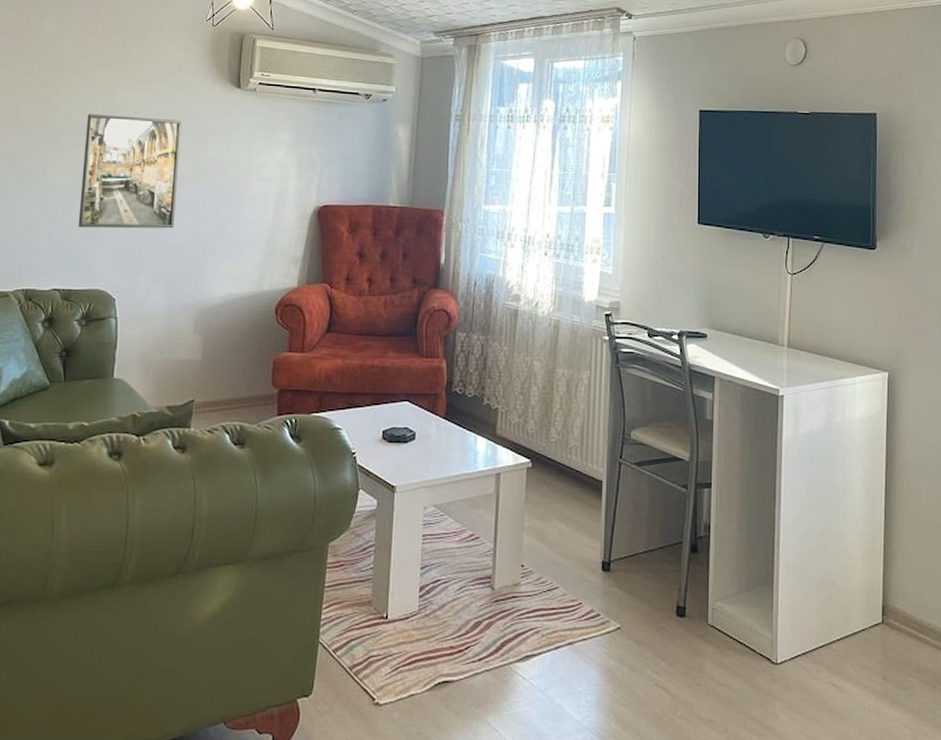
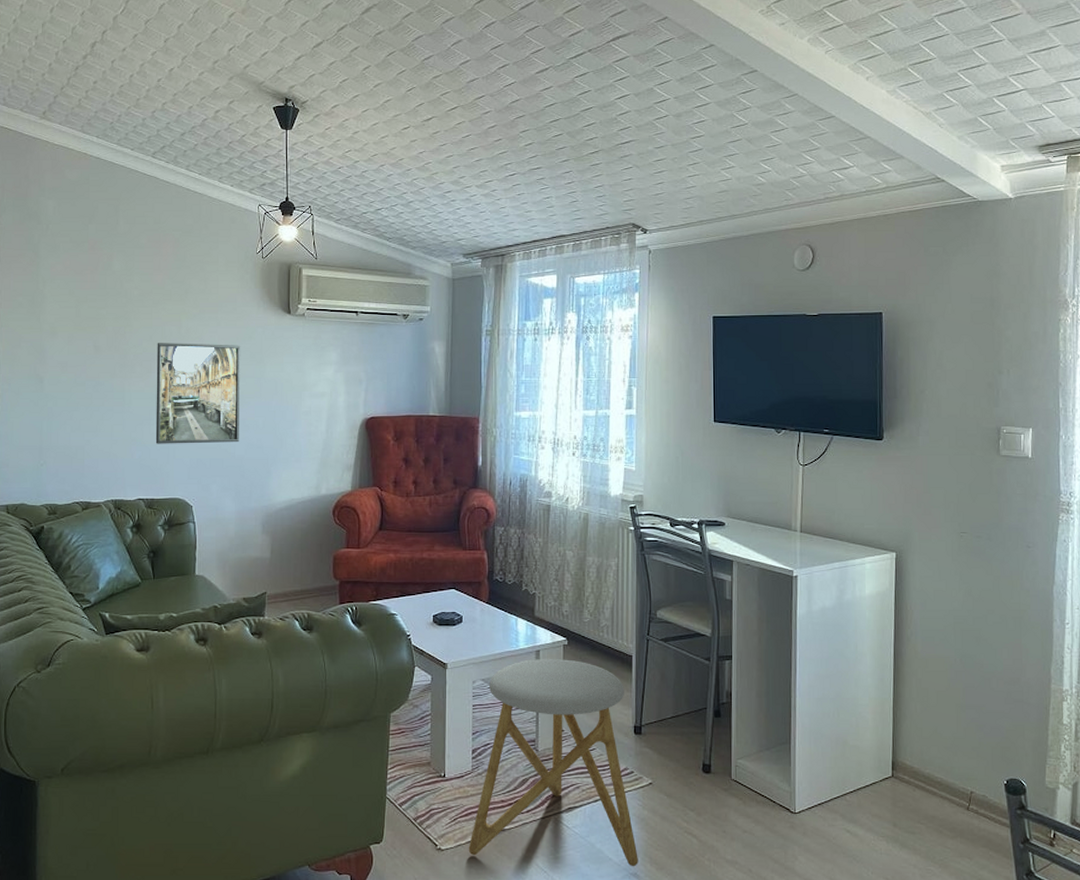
stool: none [410,483,602,726] -> present [468,659,638,867]

